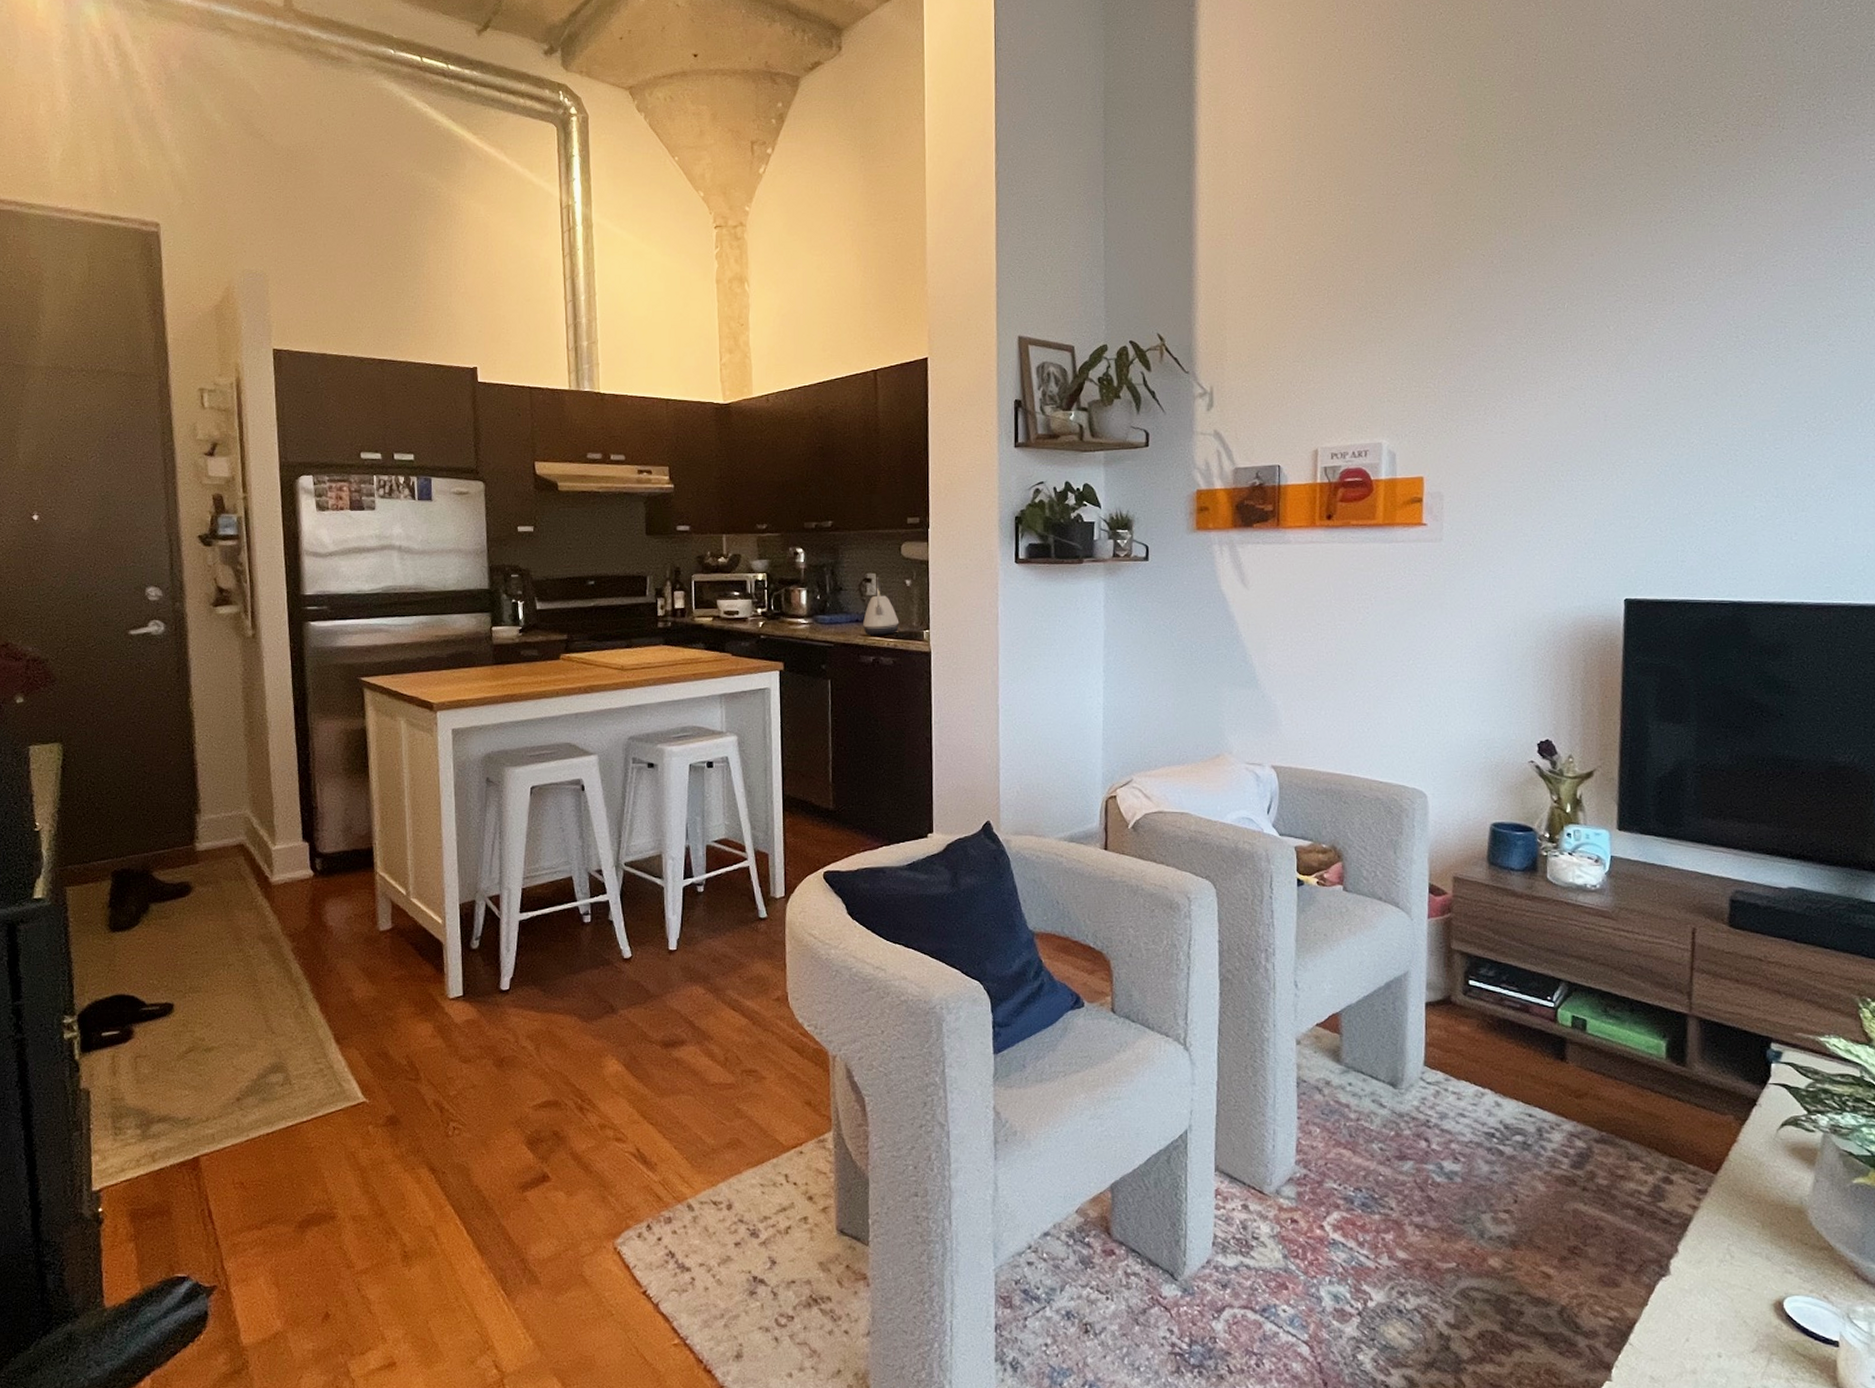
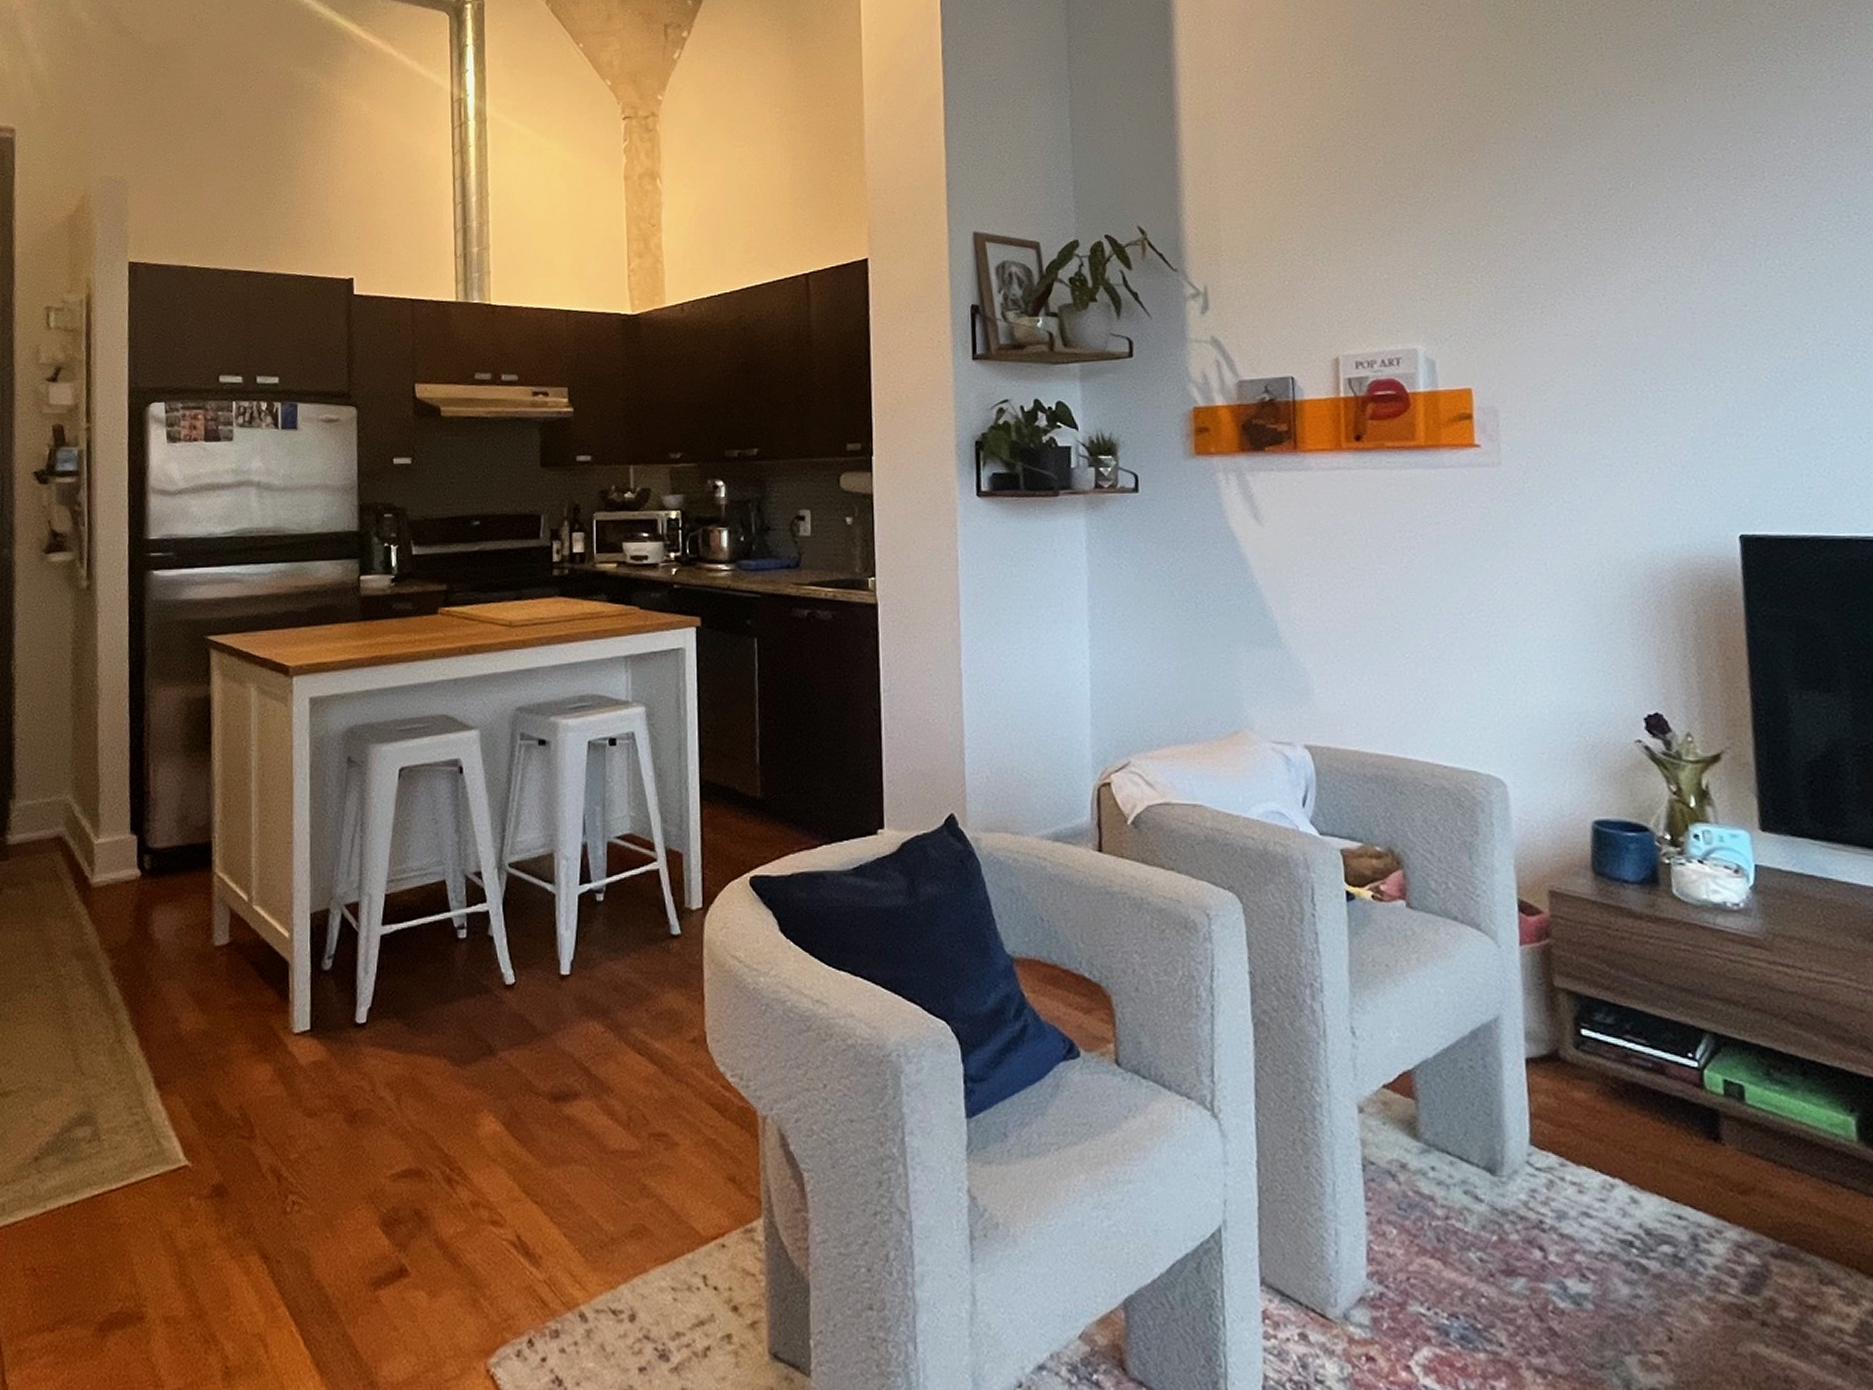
kettle: present [862,577,899,636] -> none [794,514,839,585]

